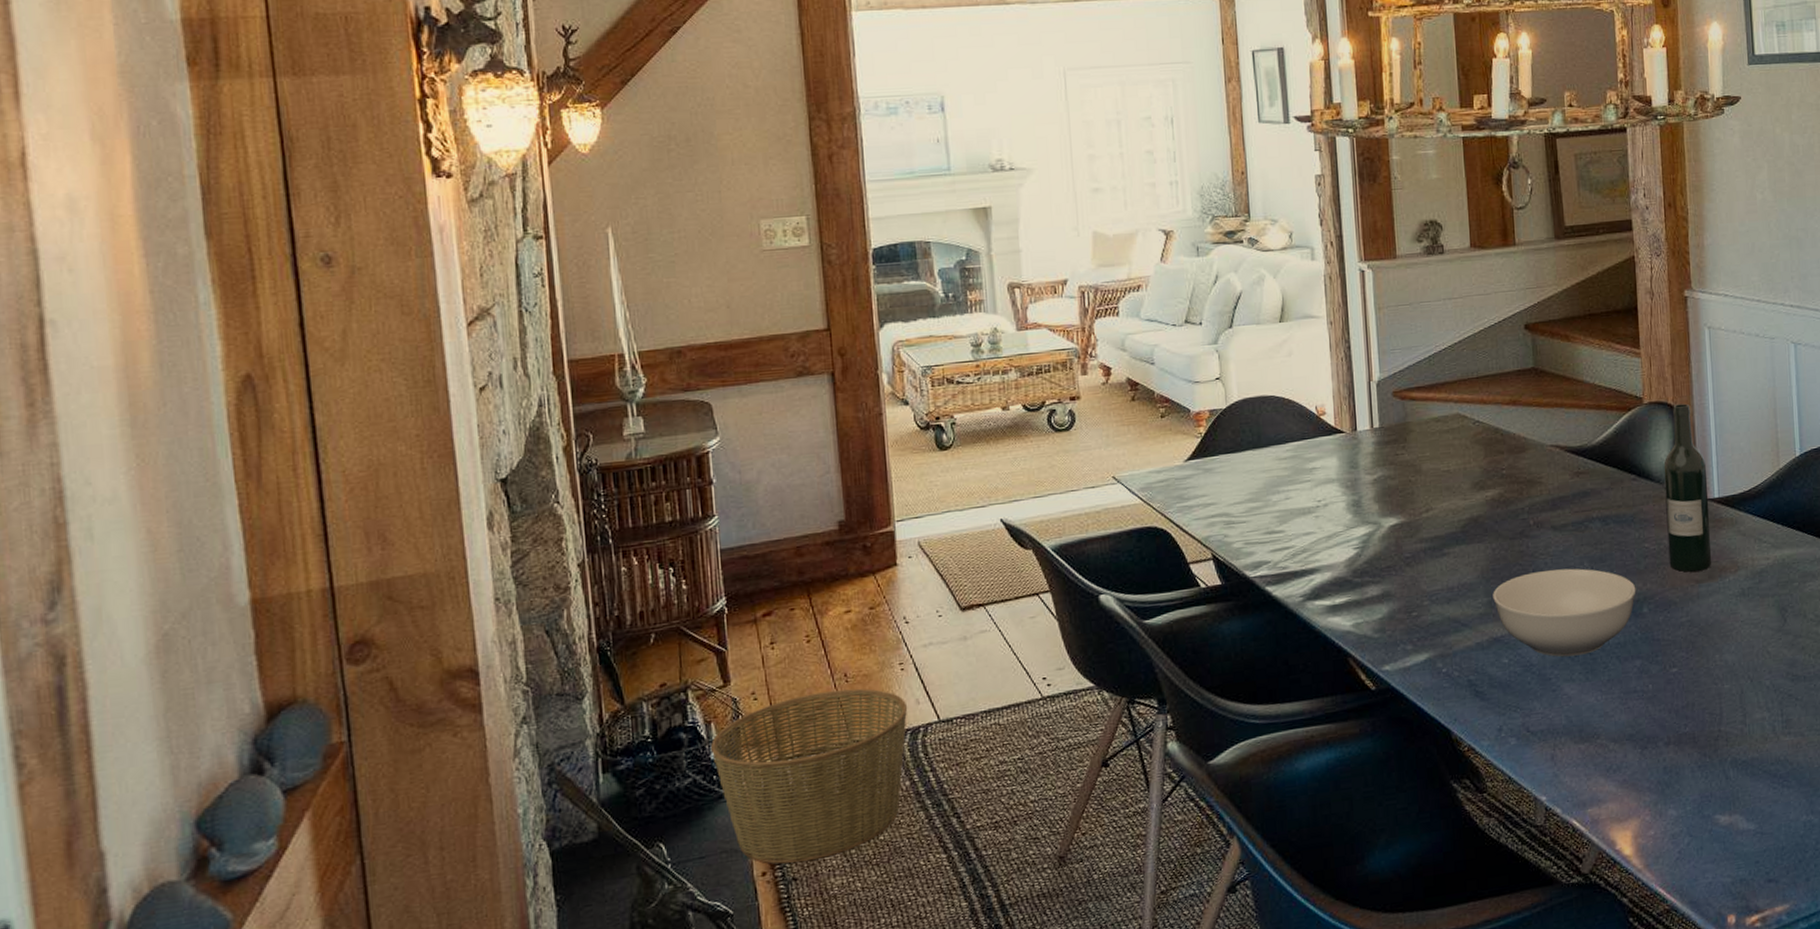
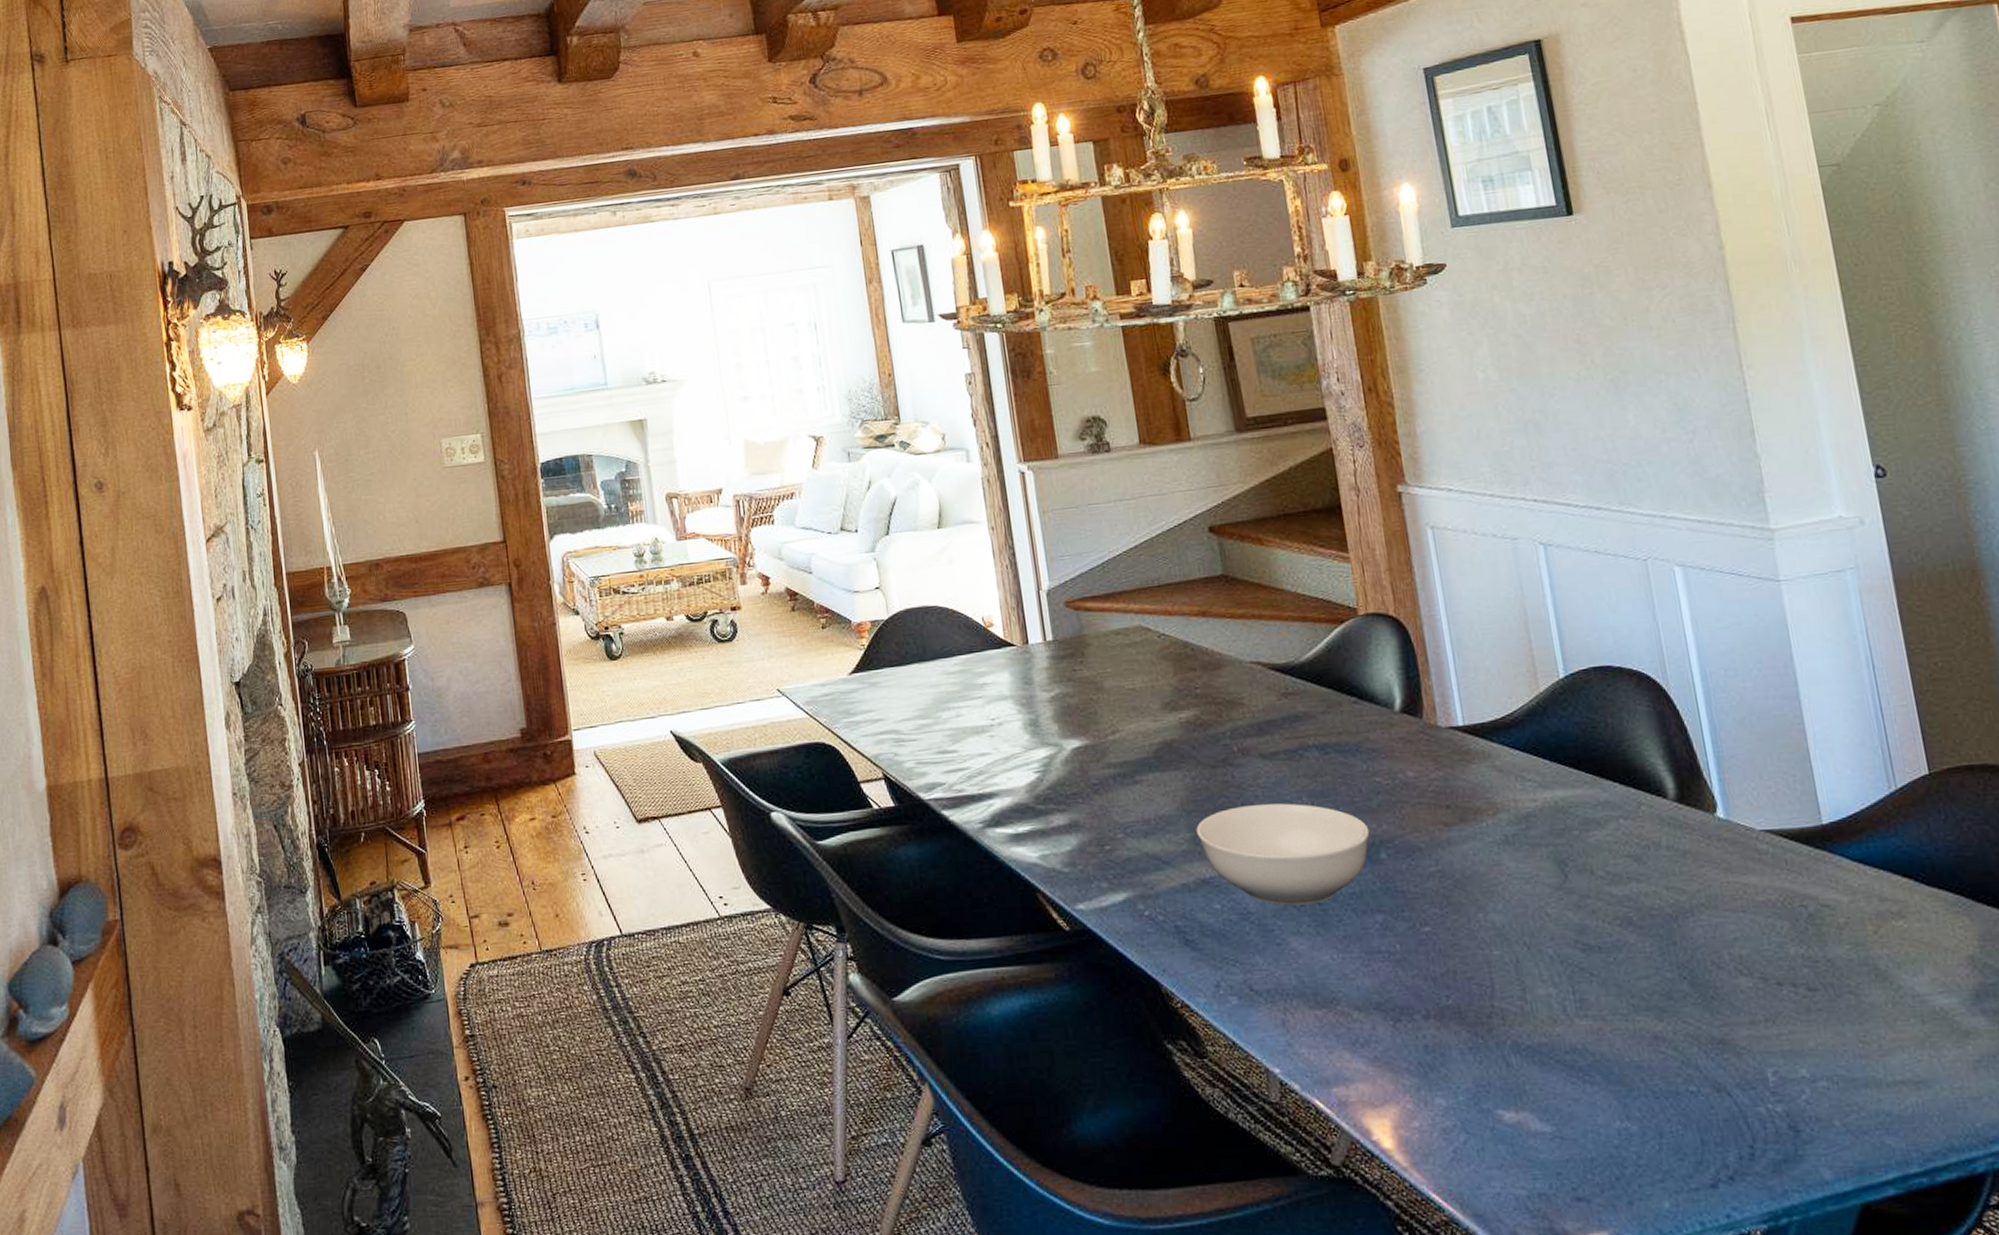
basket: present [711,688,908,864] -> none [416,897,592,1071]
wine bottle: present [1663,403,1711,572] -> none [1390,615,1462,813]

